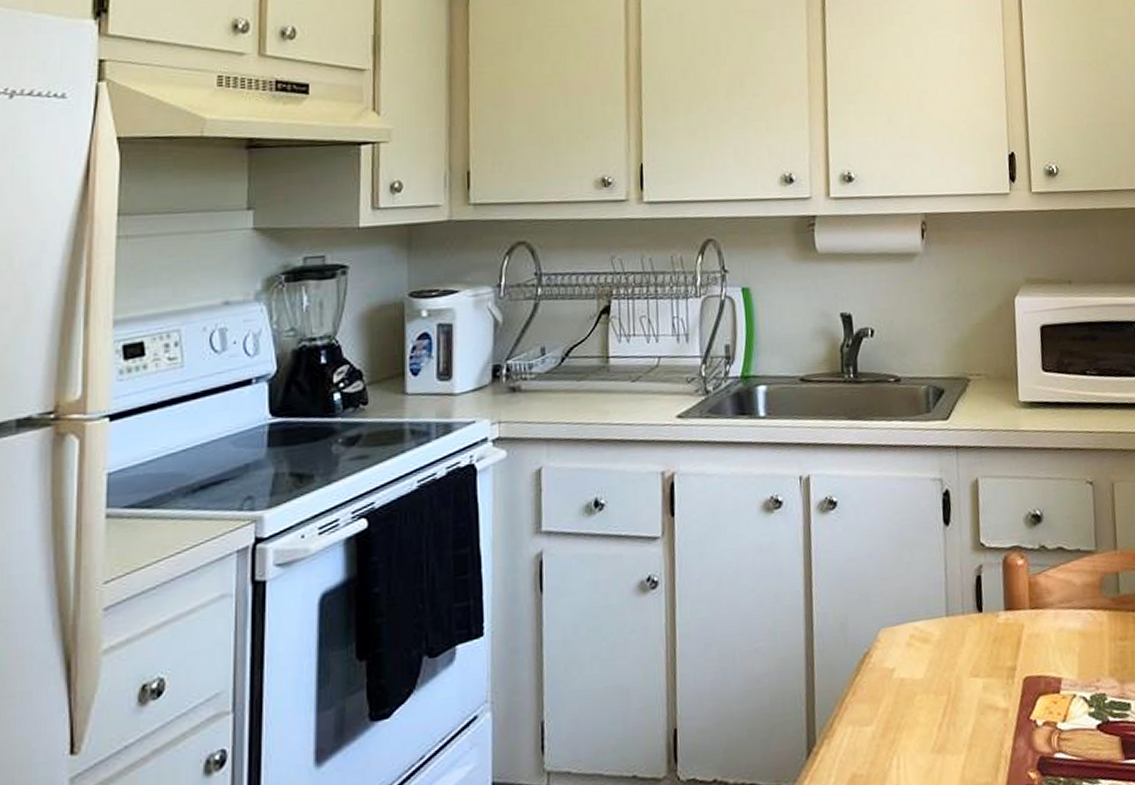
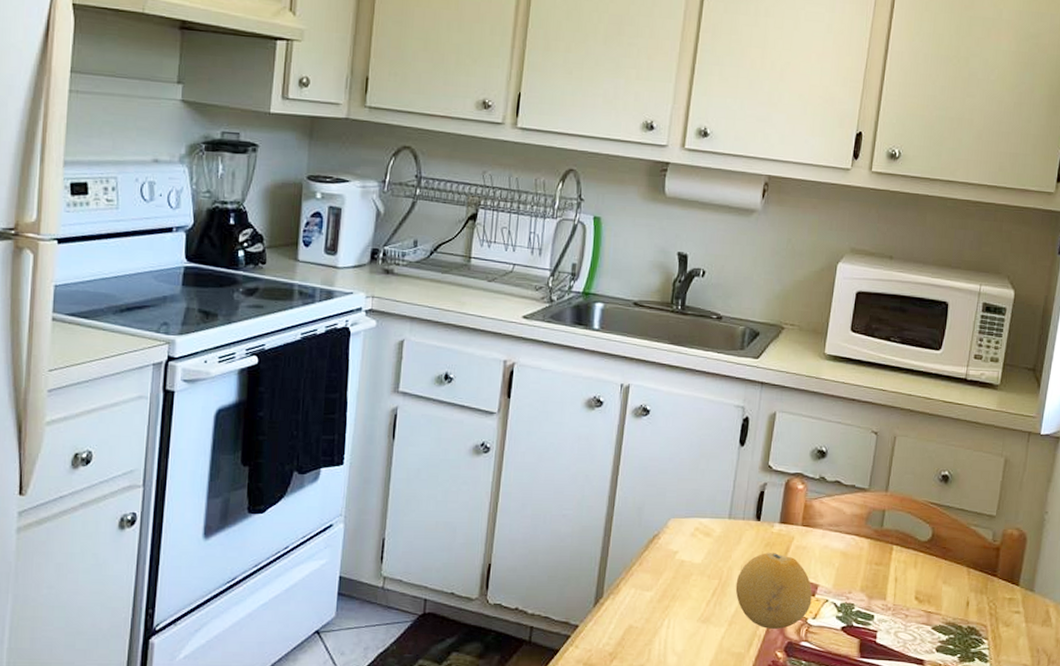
fruit: none [967,648,1058,746] -> present [735,553,813,629]

